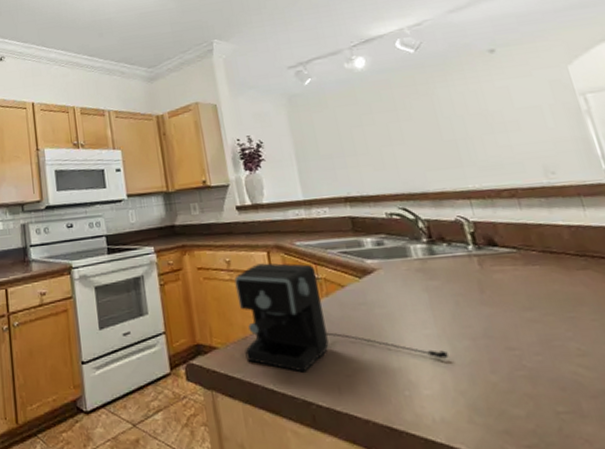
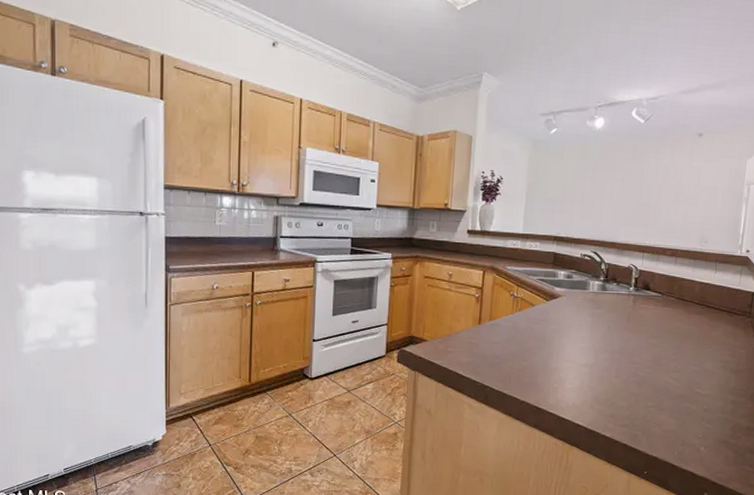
coffee maker: present [234,263,449,373] -> none [447,279,592,365]

